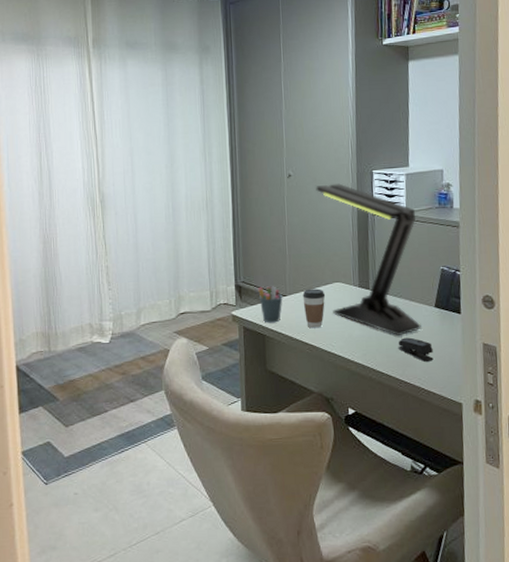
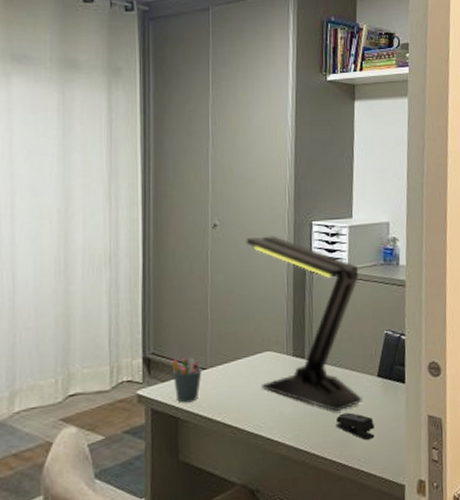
coffee cup: present [302,288,326,329] -> none [226,359,254,407]

